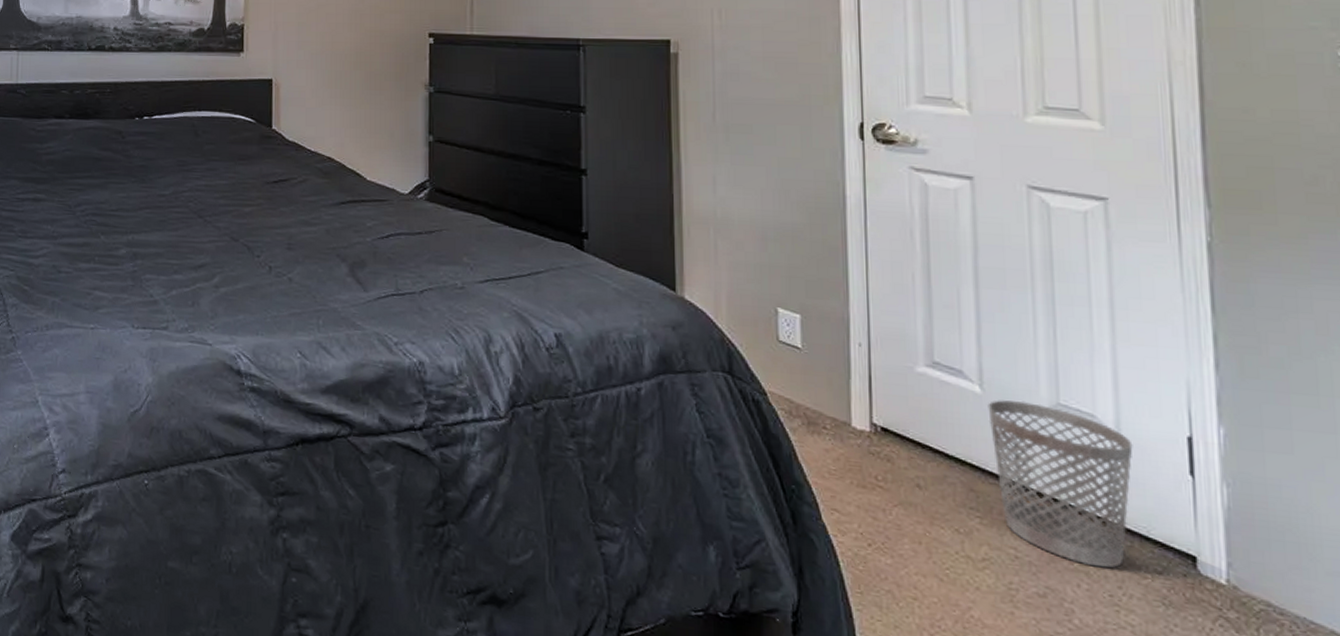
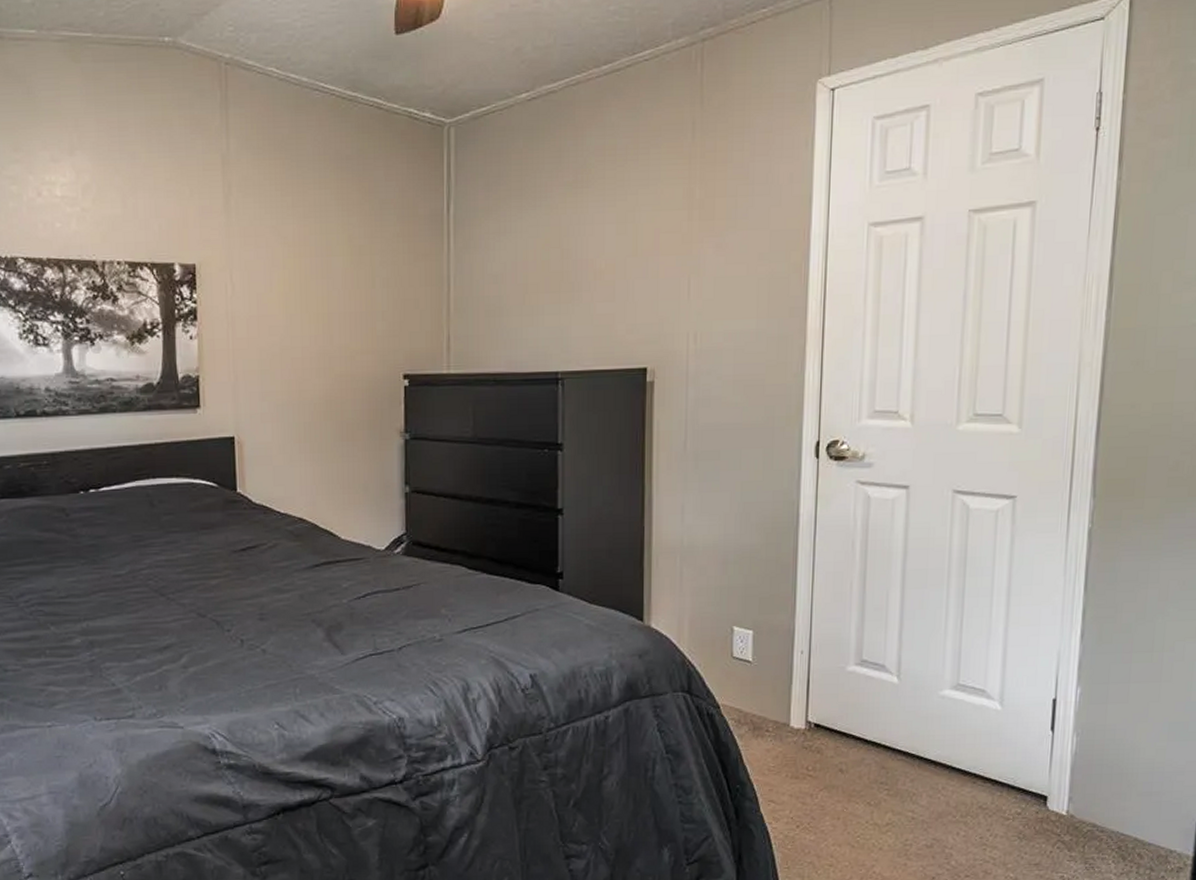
wastebasket: present [988,400,1133,568] -> none [902,685,1012,817]

